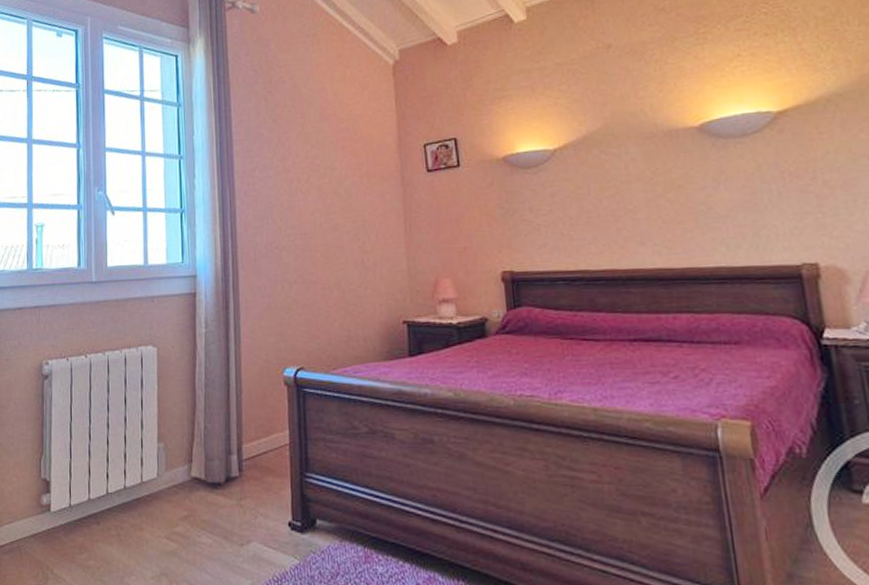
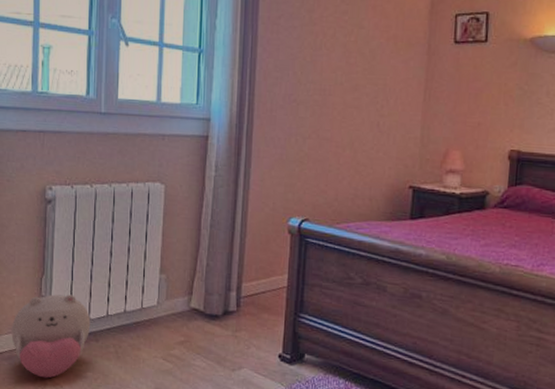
plush toy: none [12,474,91,571] -> present [11,294,91,379]

